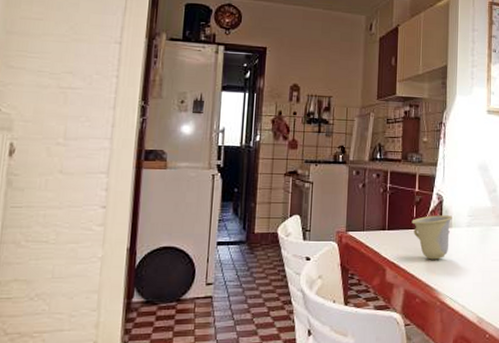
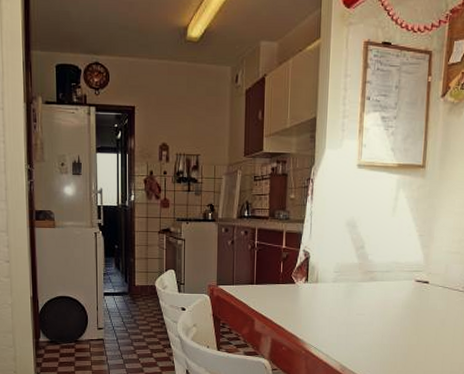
cup: present [411,215,452,260] -> none [278,271,319,313]

